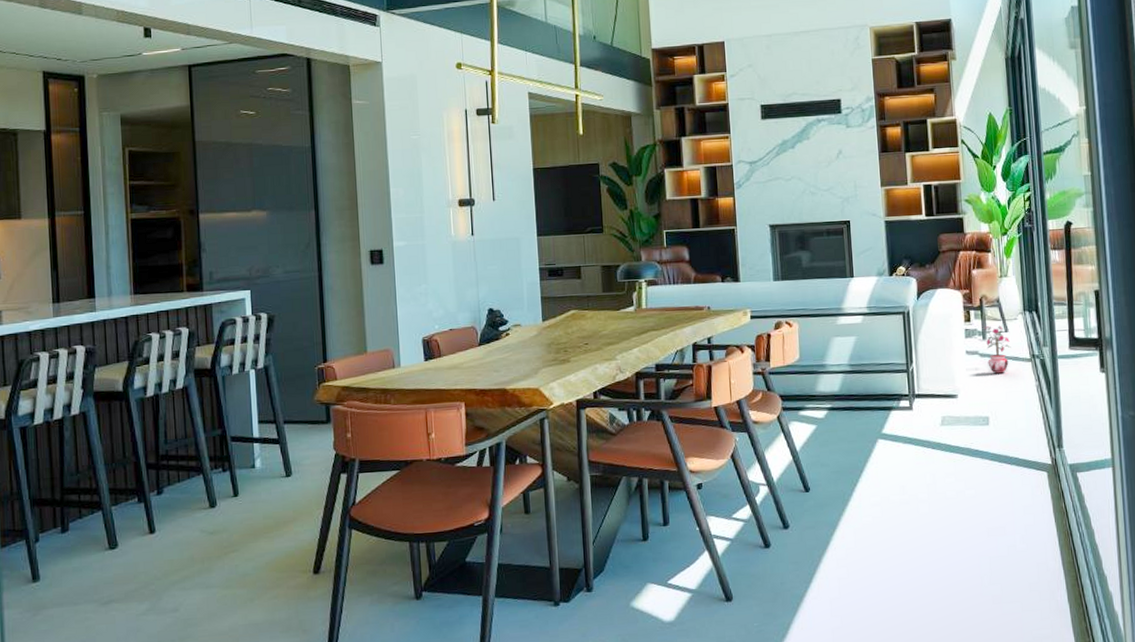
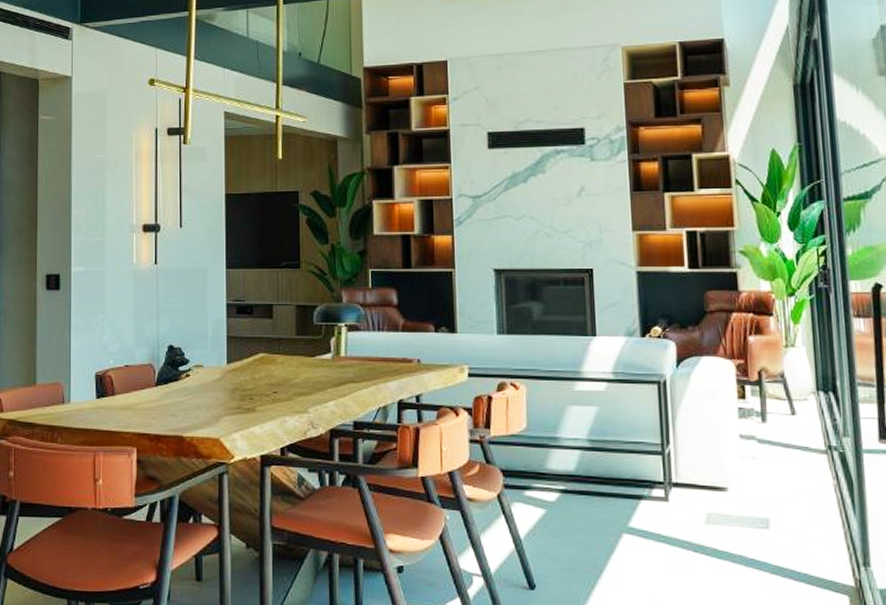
potted plant: present [984,325,1011,374] -> none [763,405,800,466]

